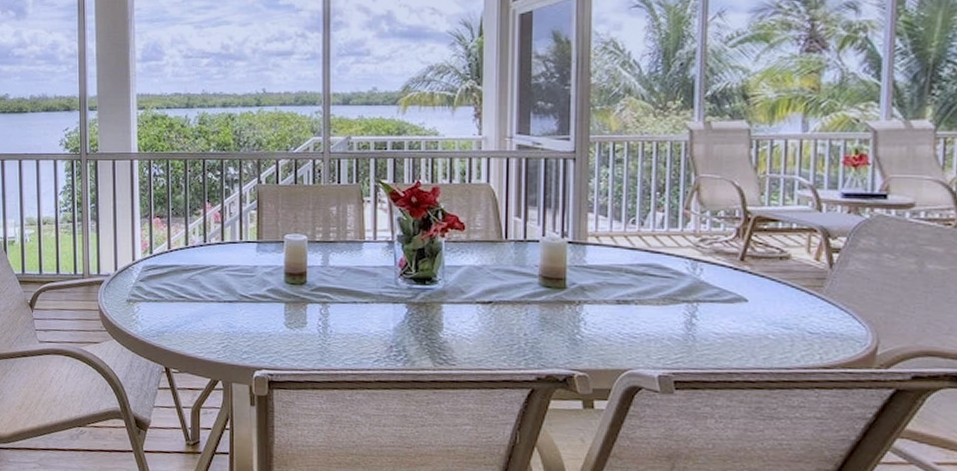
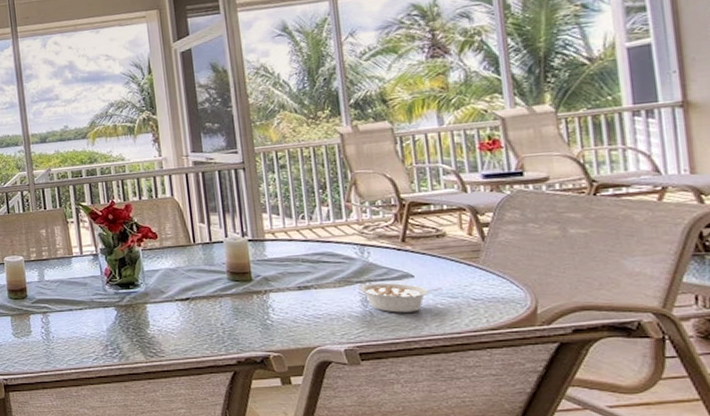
legume: none [684,303,779,341] -> present [358,282,444,313]

